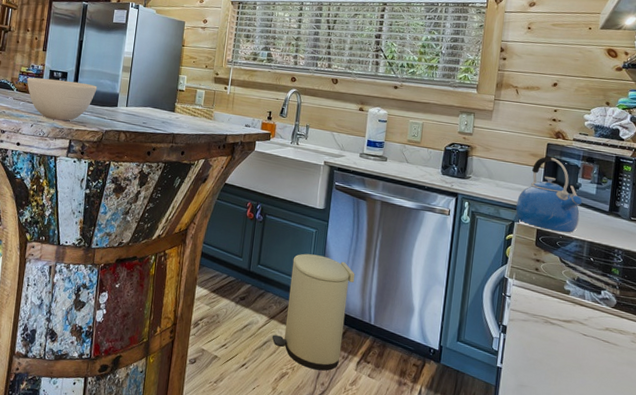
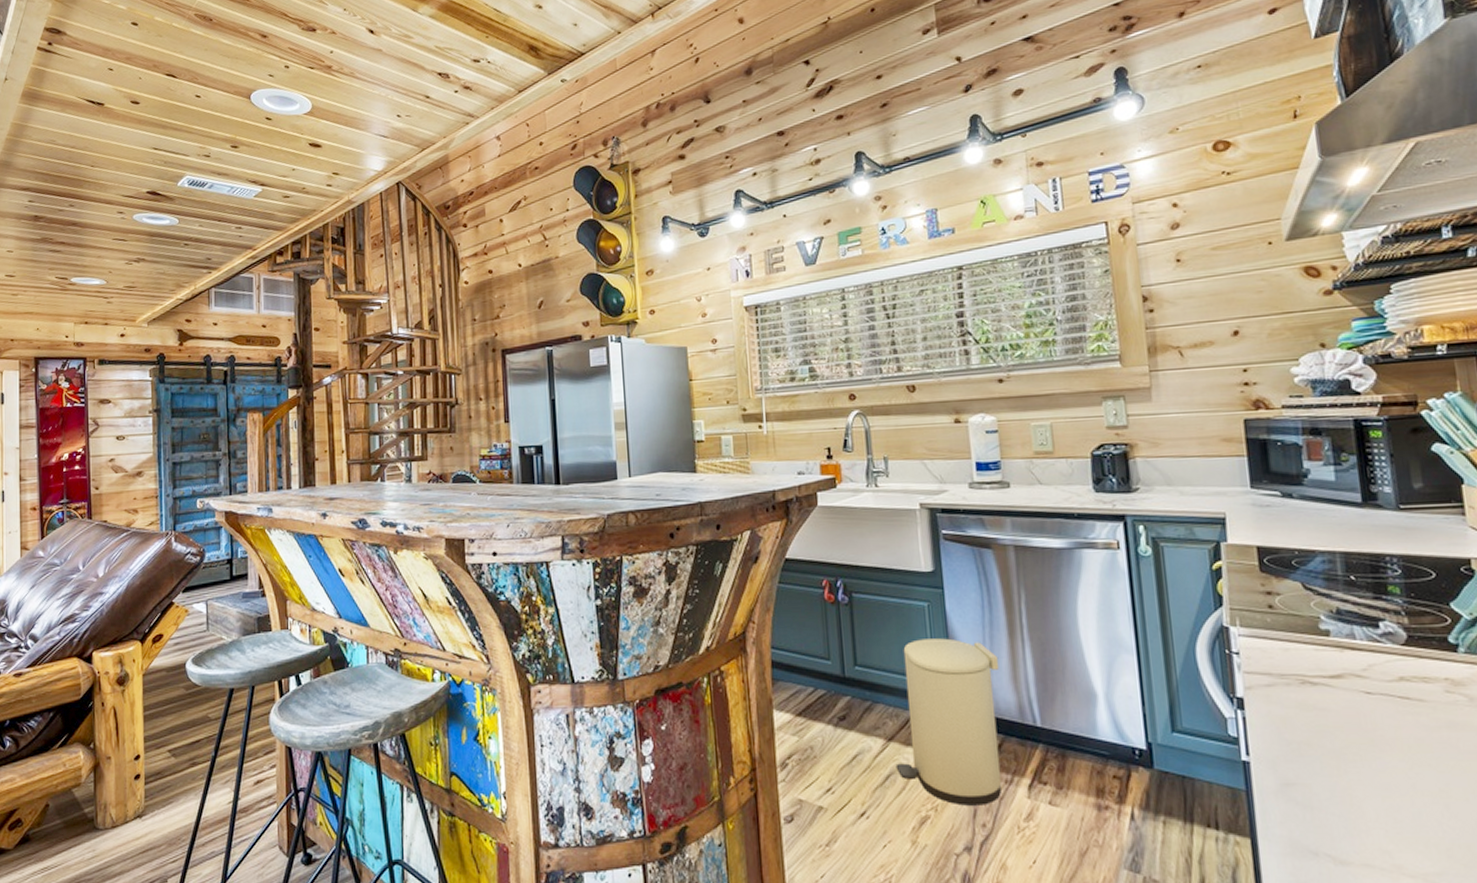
bowl: present [26,77,98,121] -> none [490,455,586,513]
kettle: present [515,156,582,233] -> none [1216,438,1320,545]

